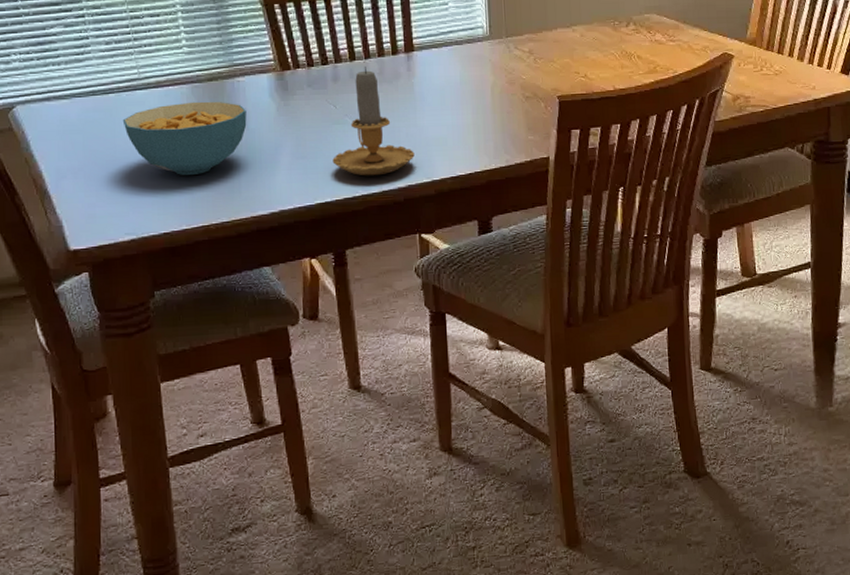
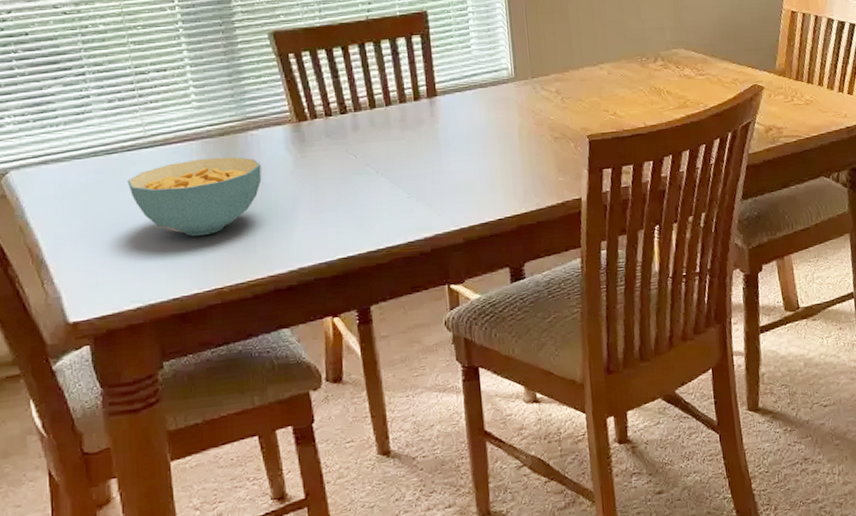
candle: present [332,67,415,176] -> none [354,114,441,228]

